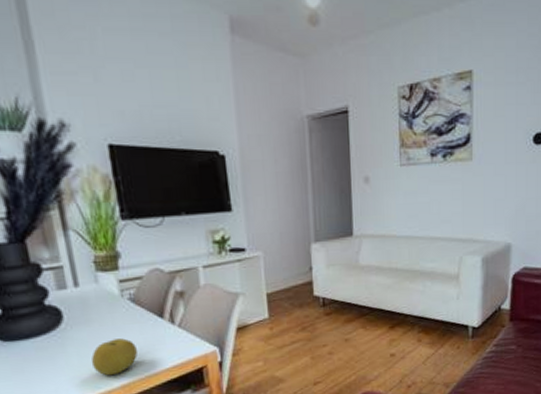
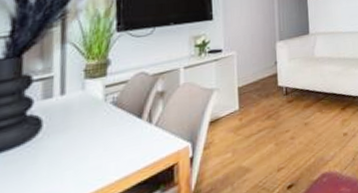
fruit: present [92,338,138,376] -> none [62,142,112,185]

